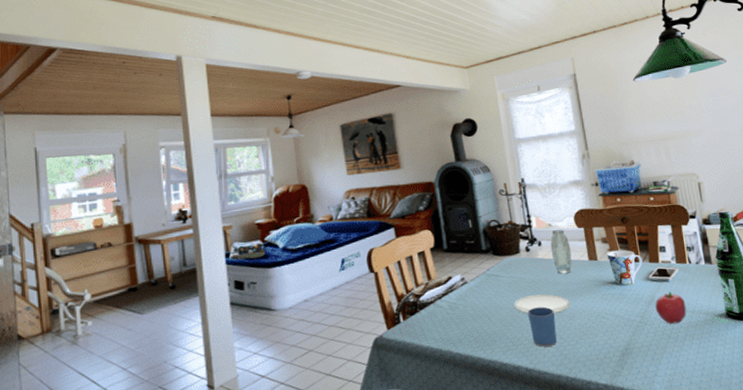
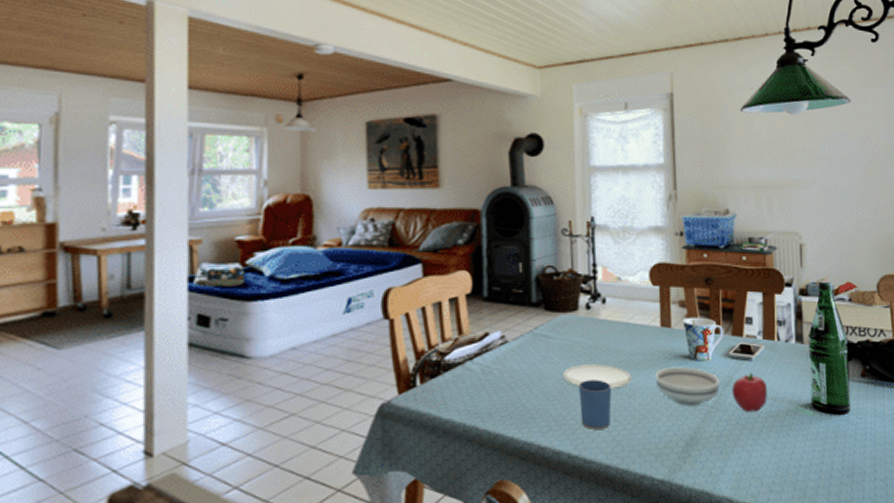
vase: present [550,230,572,274] -> none [616,286,641,341]
bowl: none [588,291,645,323] -> present [654,366,720,405]

